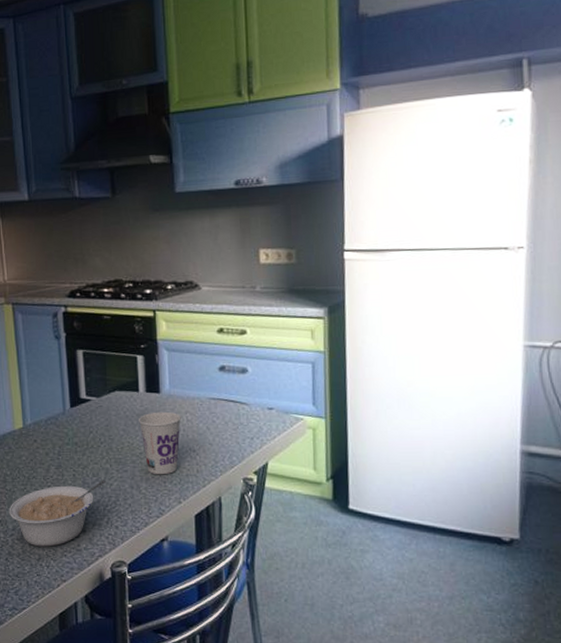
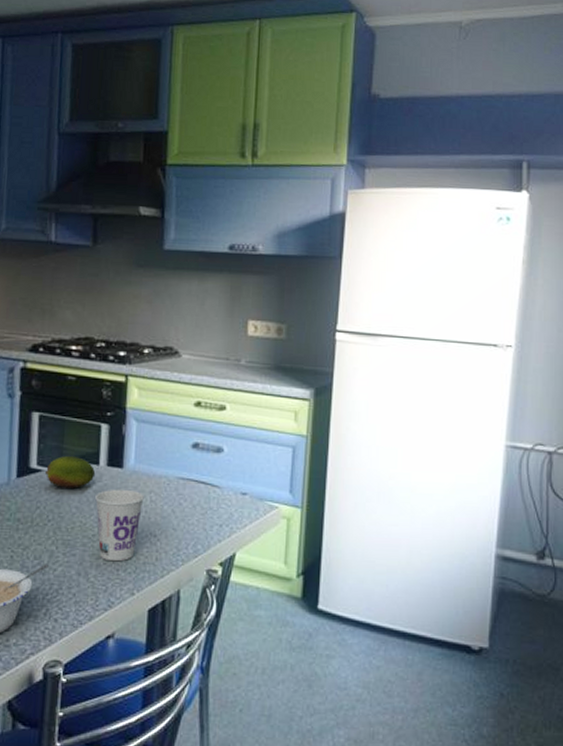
fruit: none [94,385,137,414] -> present [46,455,96,489]

